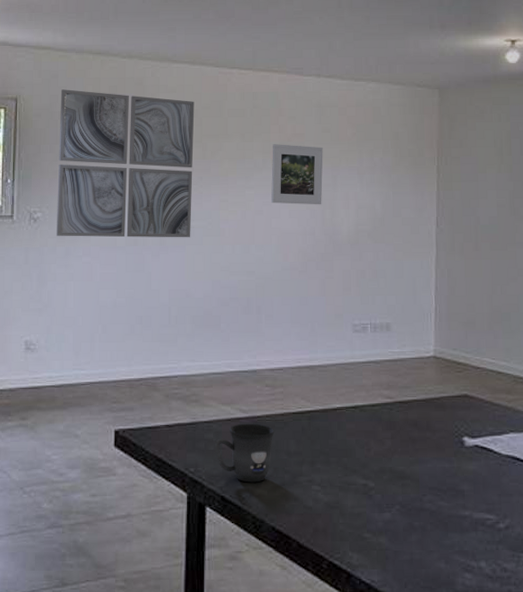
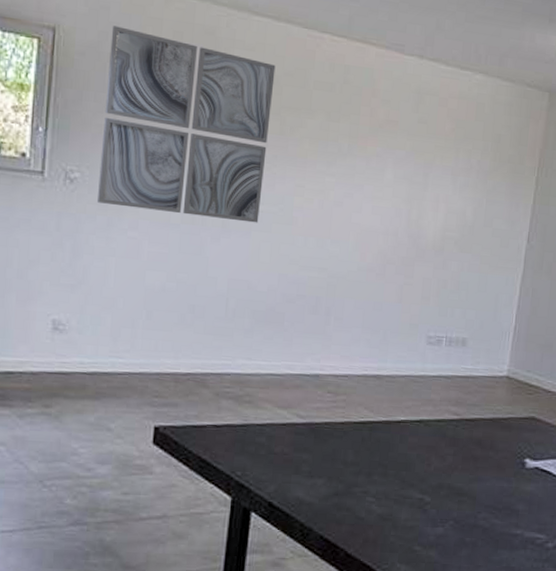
mug: present [215,423,275,483] -> none [266,429,333,491]
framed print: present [271,144,323,205] -> none [353,128,417,204]

